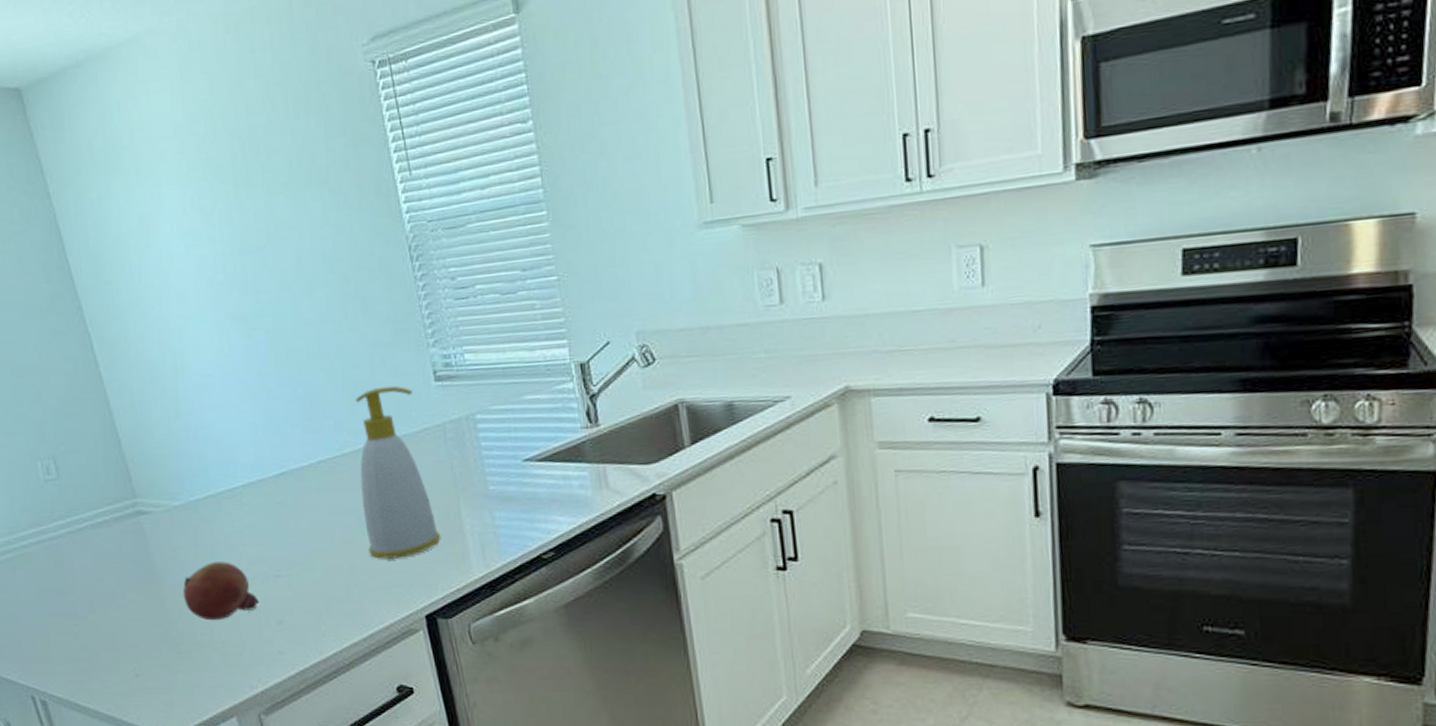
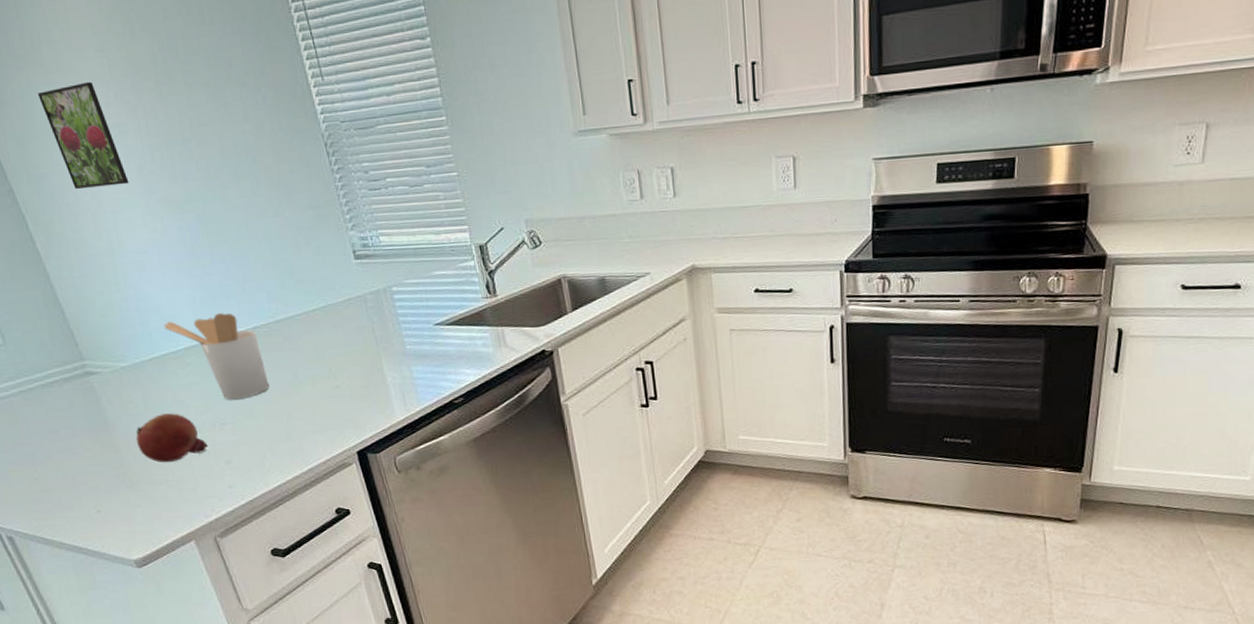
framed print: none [114,187,198,306] -> present [37,81,129,190]
utensil holder: none [222,444,331,548] -> present [164,313,270,400]
soap bottle: present [355,385,441,559] -> none [284,262,367,407]

